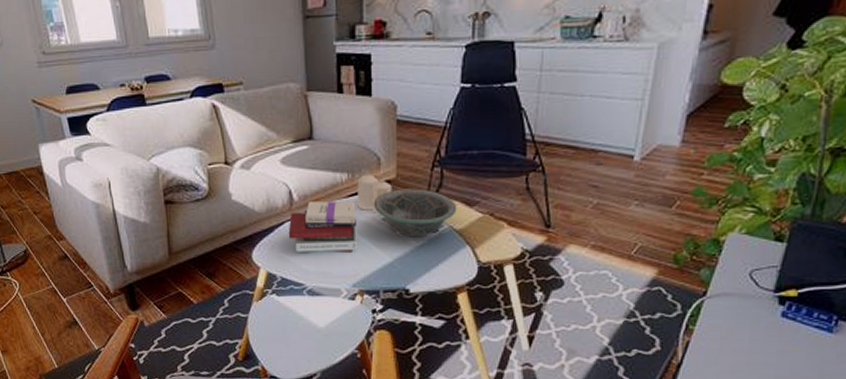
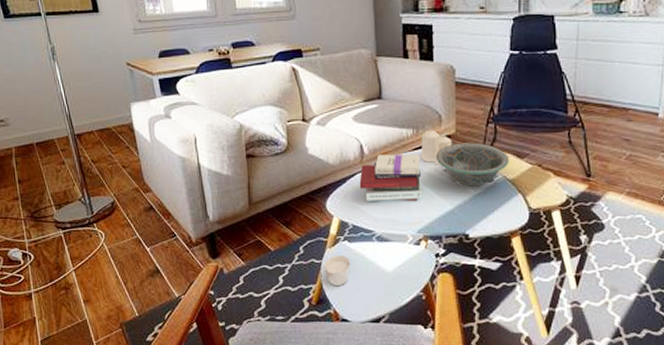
candle: none [251,309,280,342] -> present [324,255,351,287]

